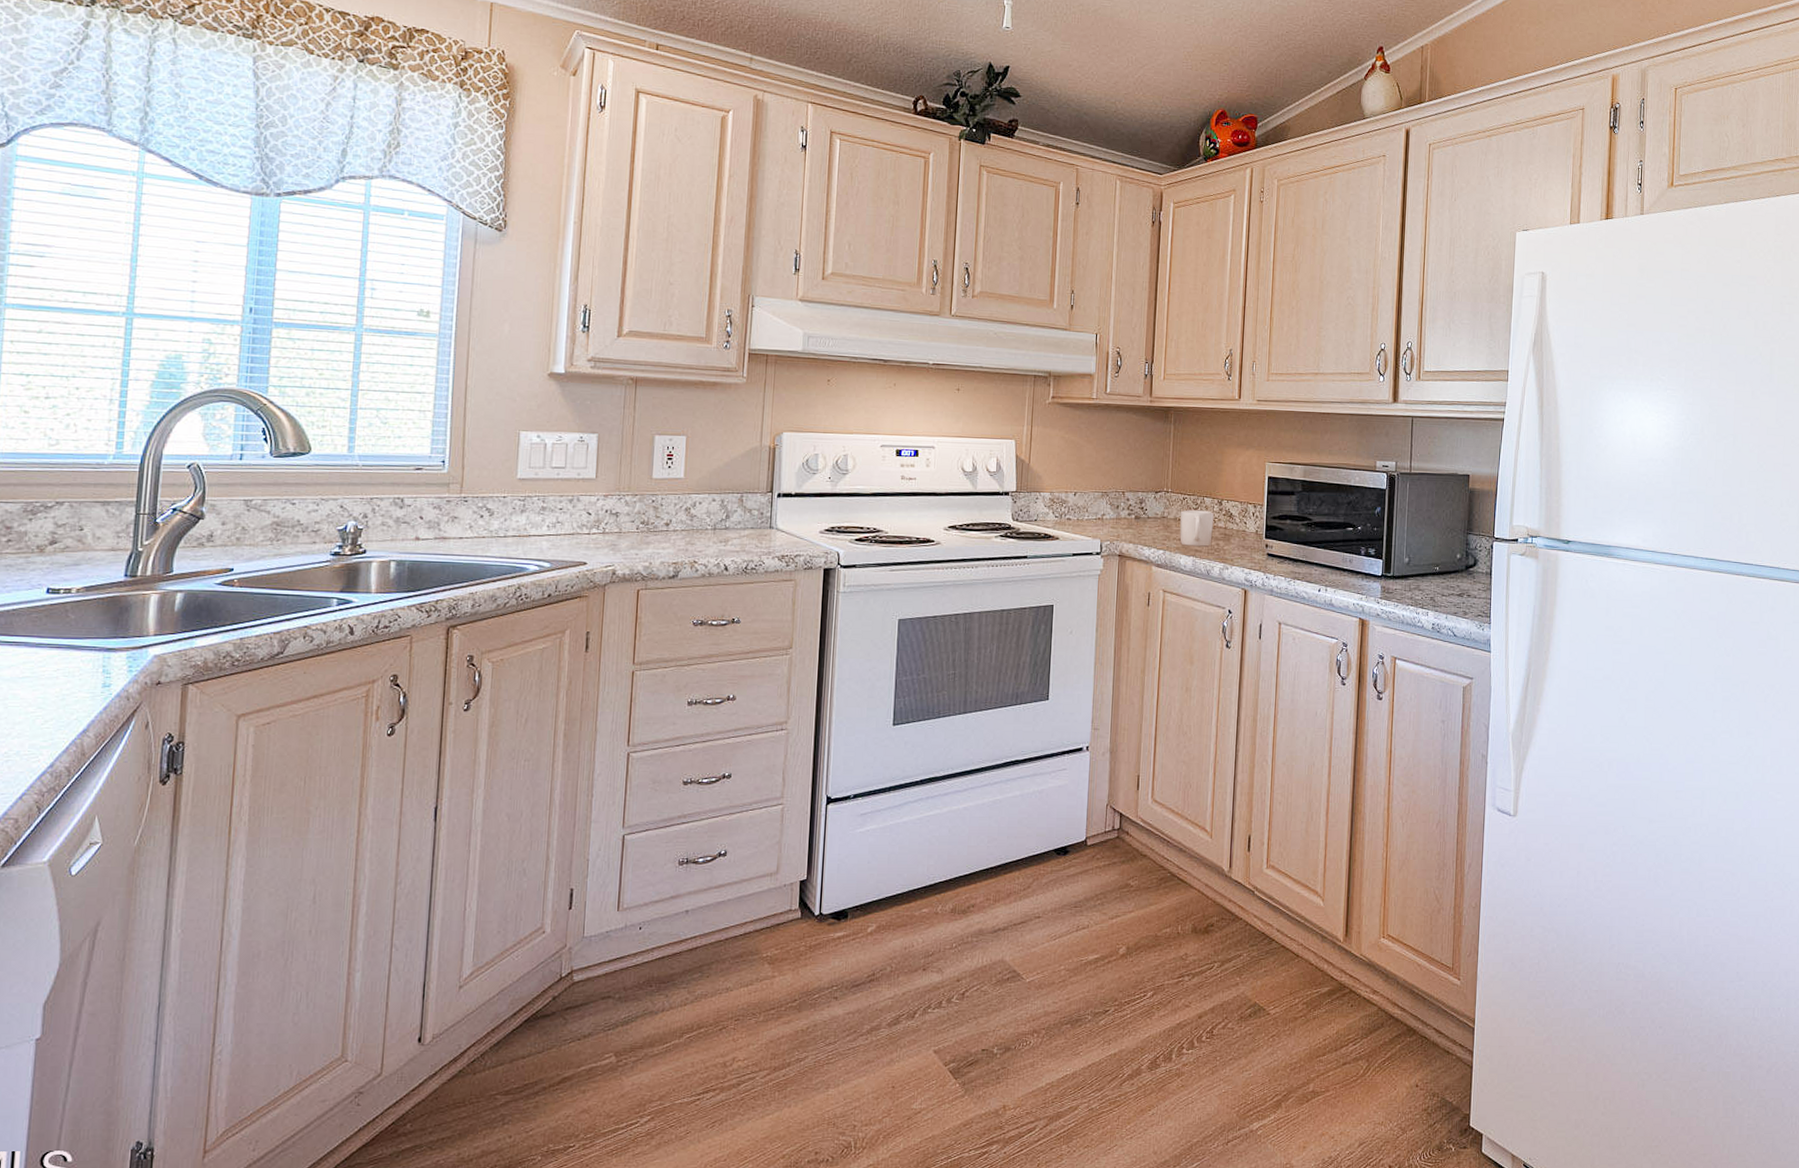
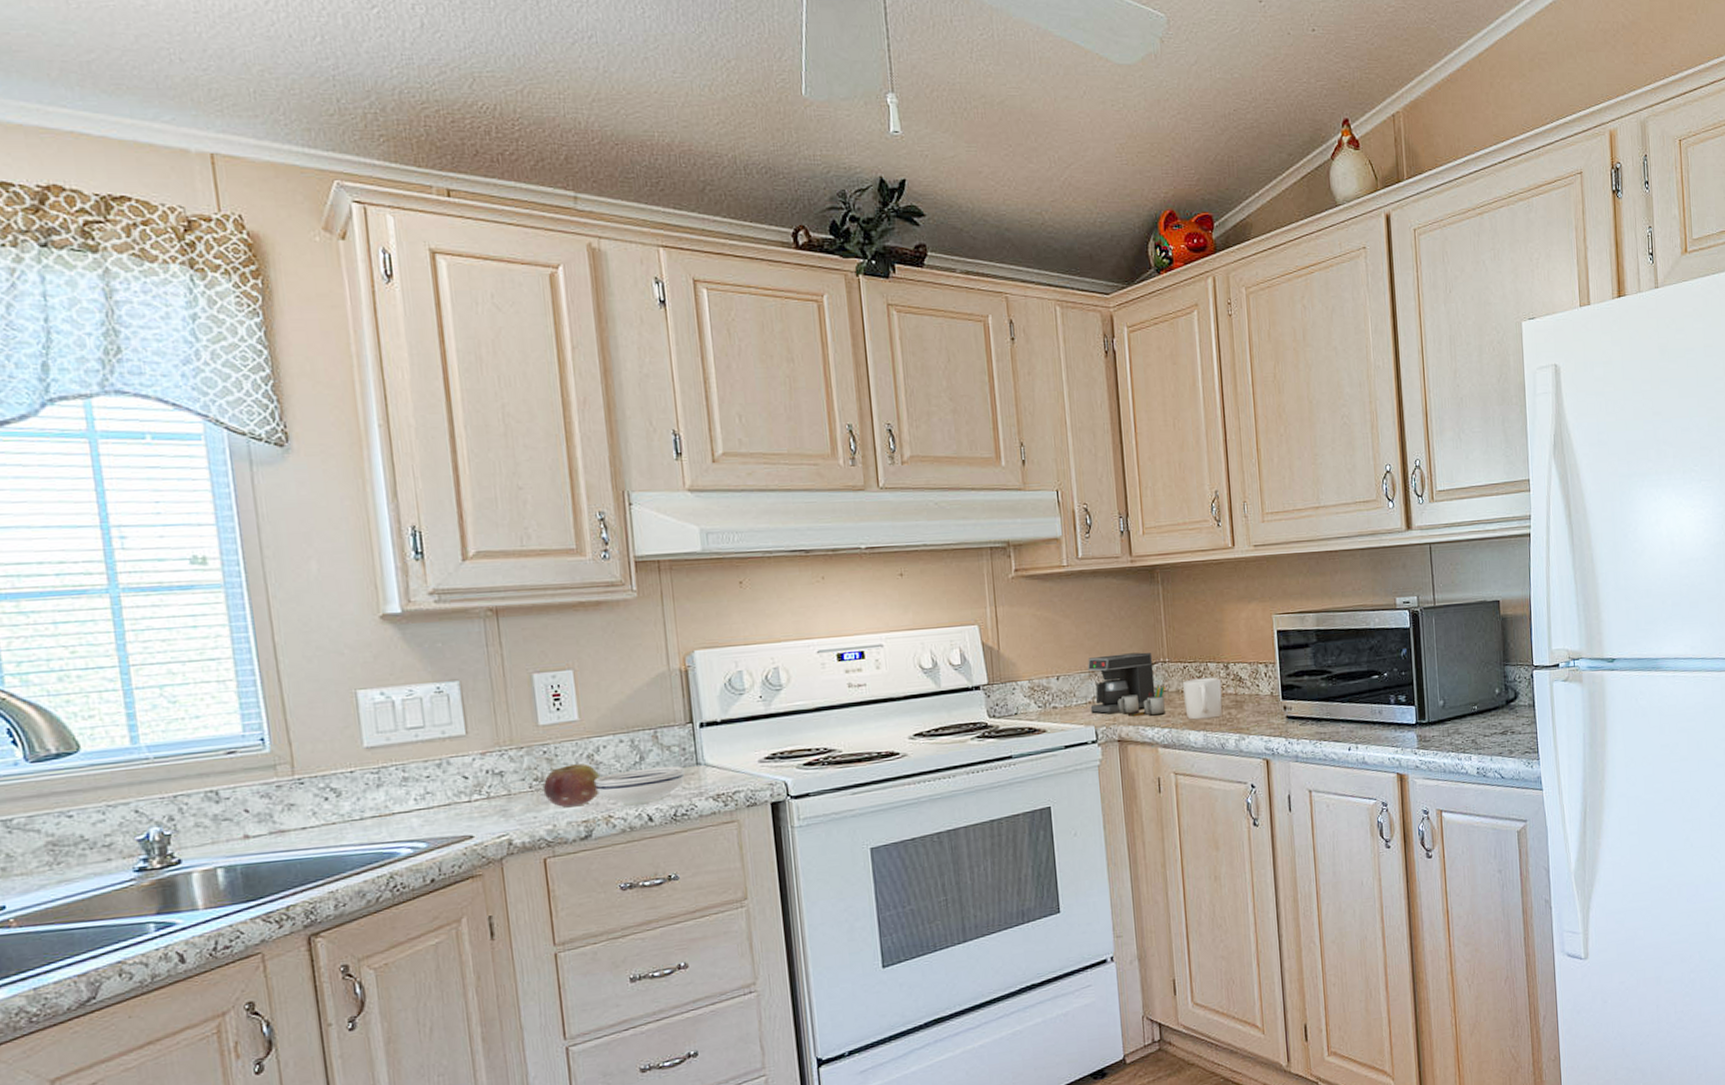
fruit: none [646,514,693,550] -> present [542,763,601,808]
bowl: none [686,525,759,555] -> present [593,765,685,805]
coffee maker: none [1099,479,1167,539] -> present [1087,652,1167,718]

